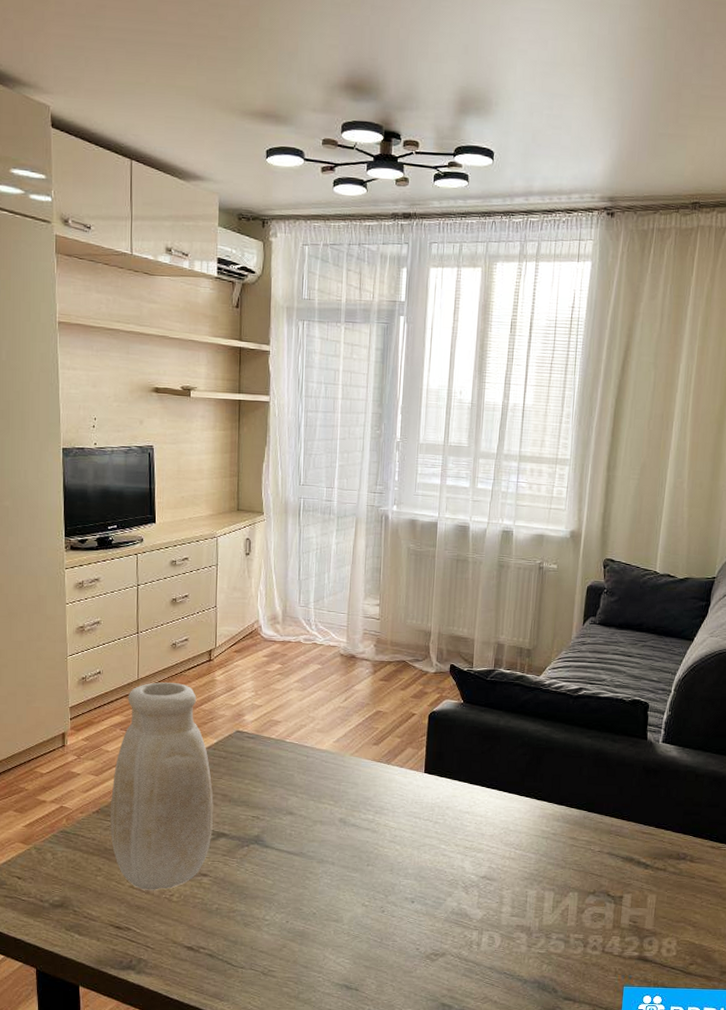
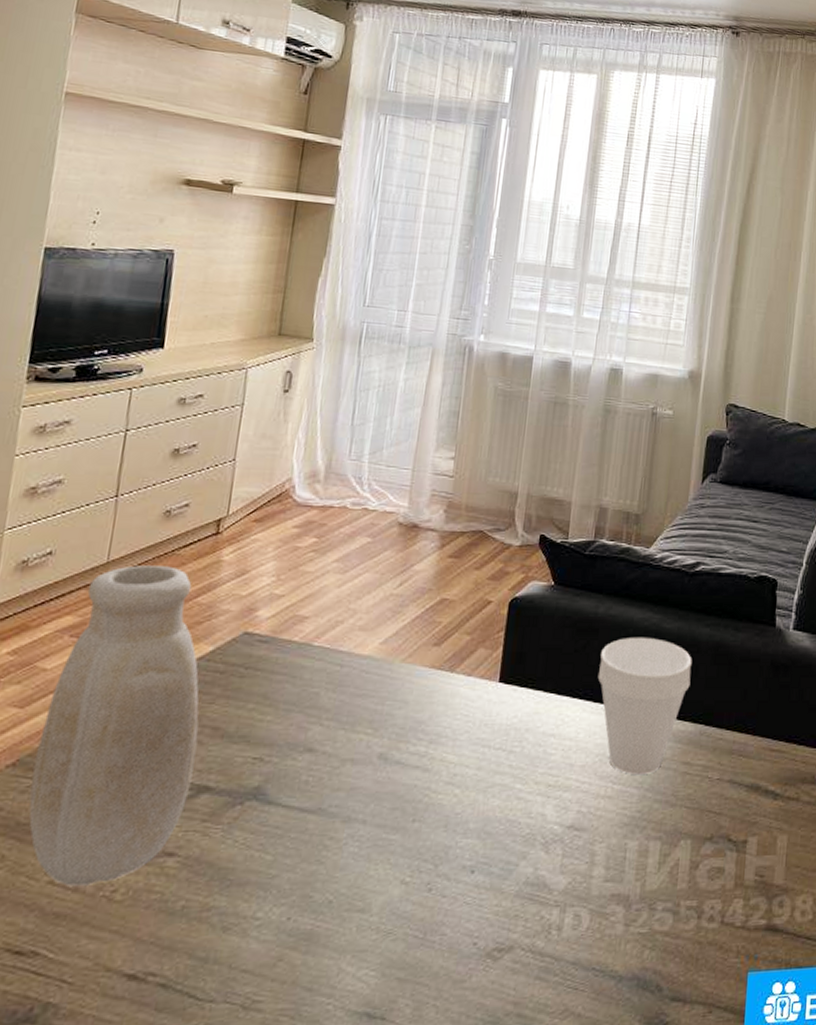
cup: none [500,744,577,844] -> present [597,637,692,774]

